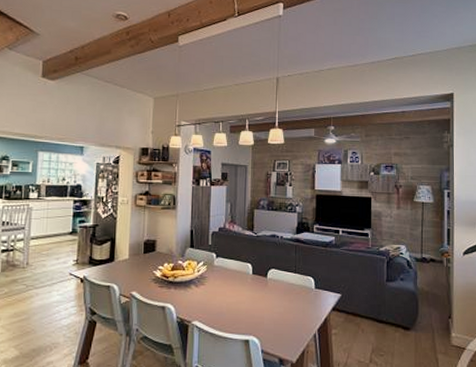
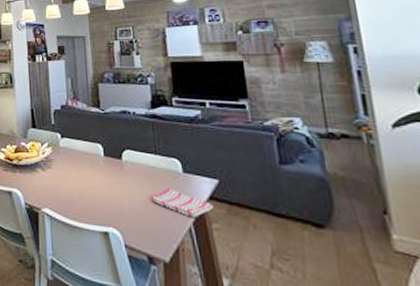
dish towel: none [286,300,335,325] -> present [149,187,214,217]

